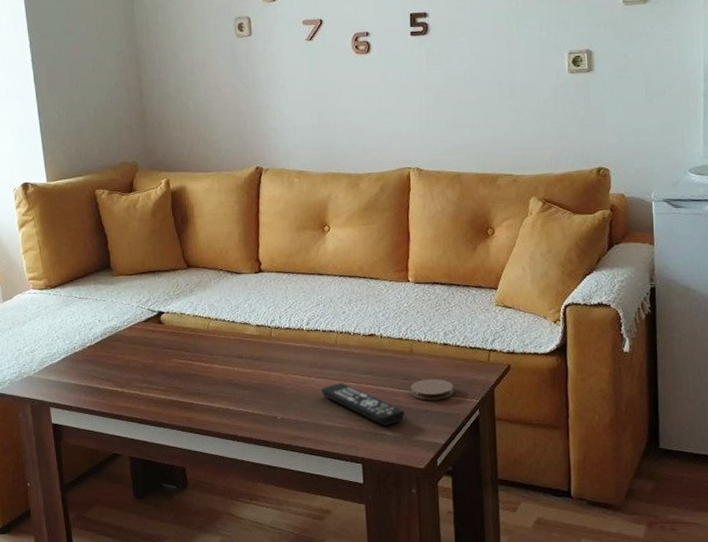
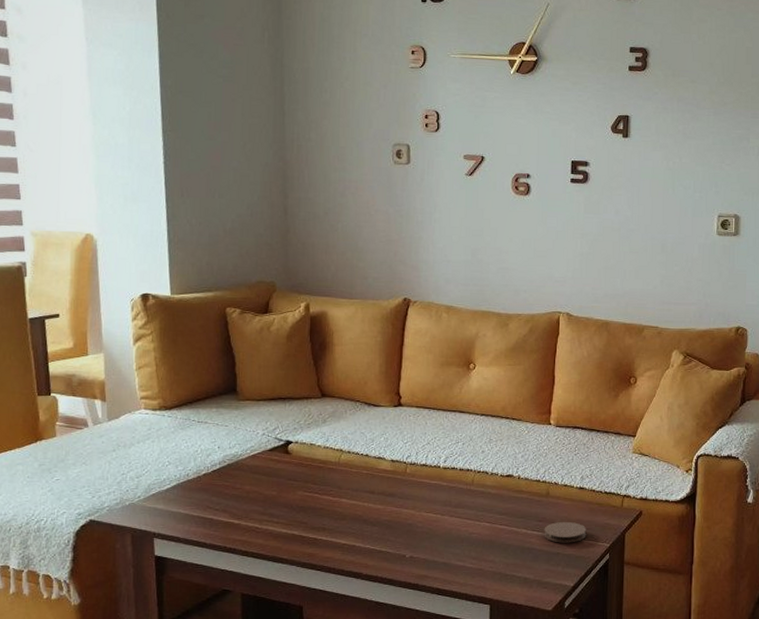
remote control: present [321,383,405,426] -> none [453,523,536,567]

